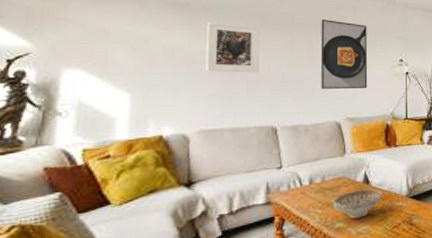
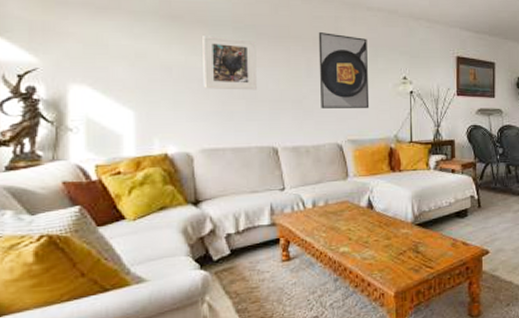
decorative bowl: present [333,188,383,219] -> none [337,214,387,244]

